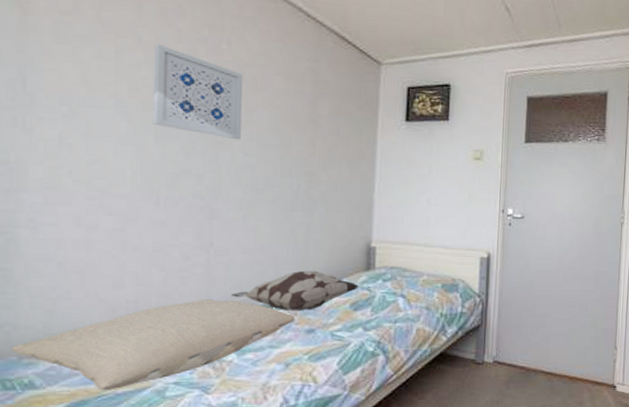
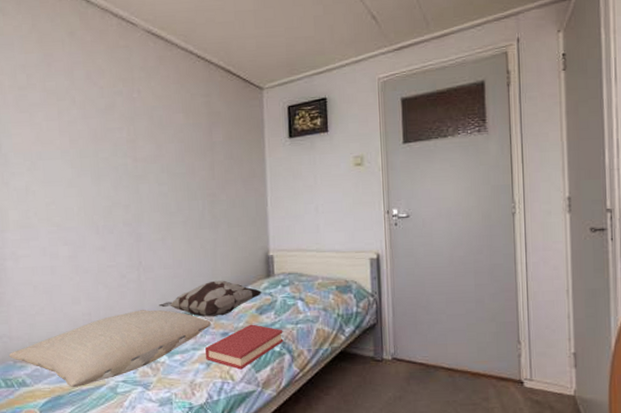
wall art: present [153,43,244,140] -> none [84,101,155,173]
hardback book: none [285,321,379,371] -> present [205,324,284,370]

